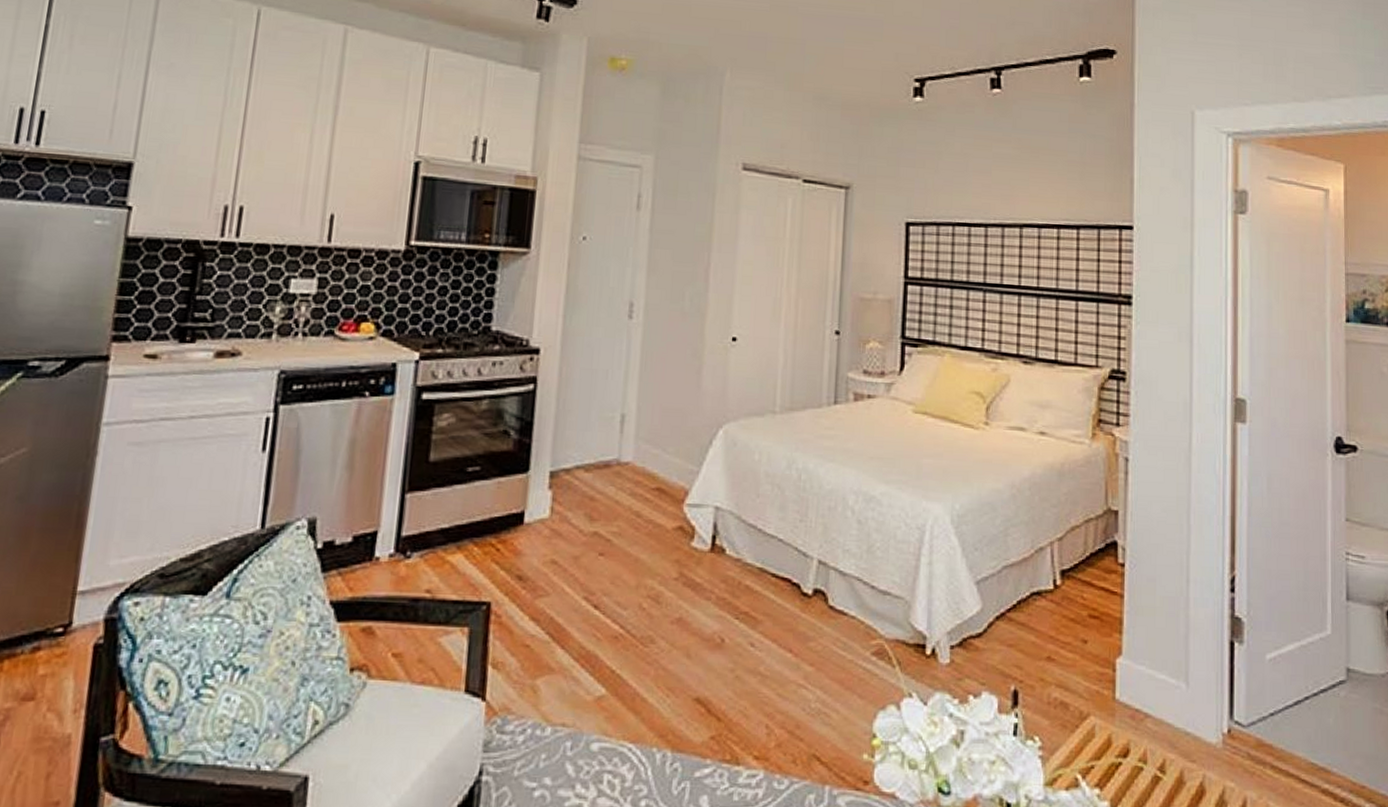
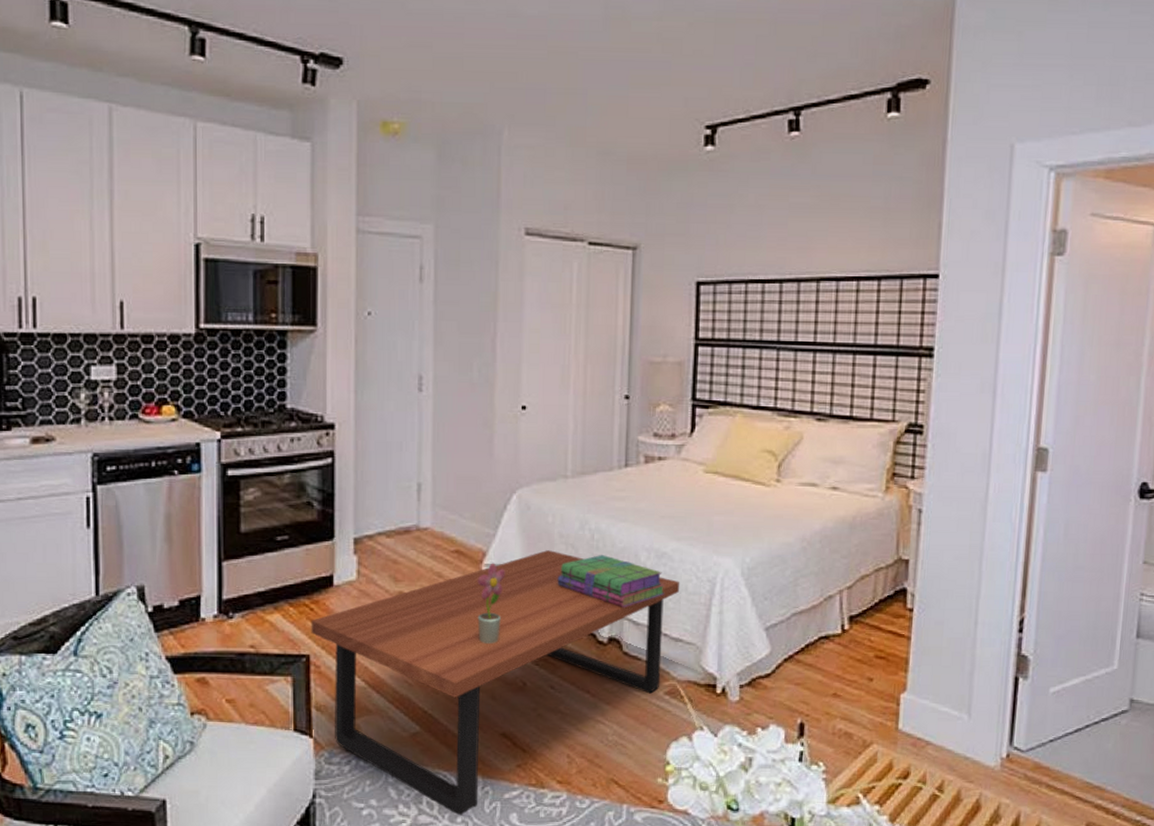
coffee table: none [494,490,889,799] -> present [311,550,680,816]
potted flower: none [675,502,708,593] -> present [477,563,506,644]
stack of books: none [761,497,874,556] -> present [557,555,666,607]

